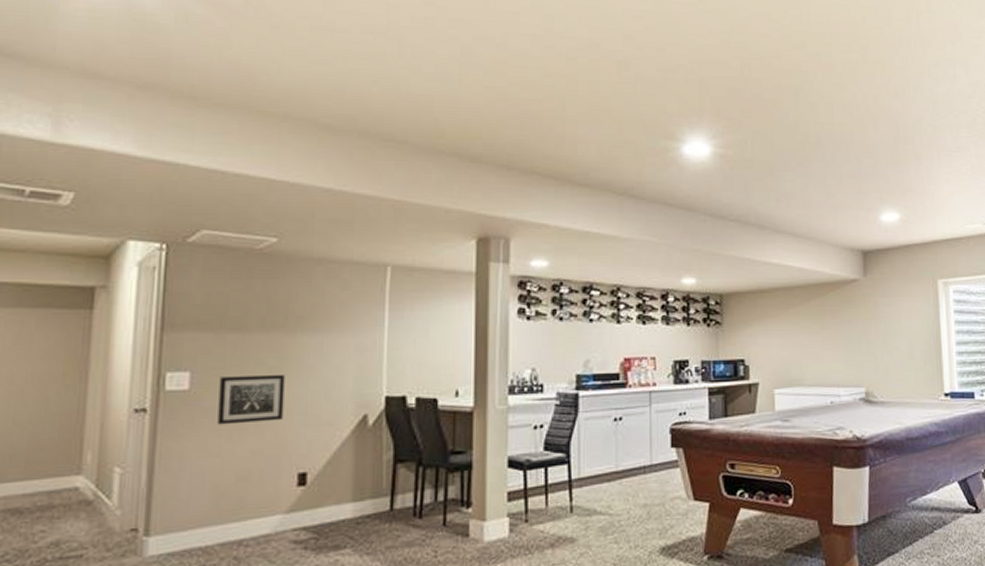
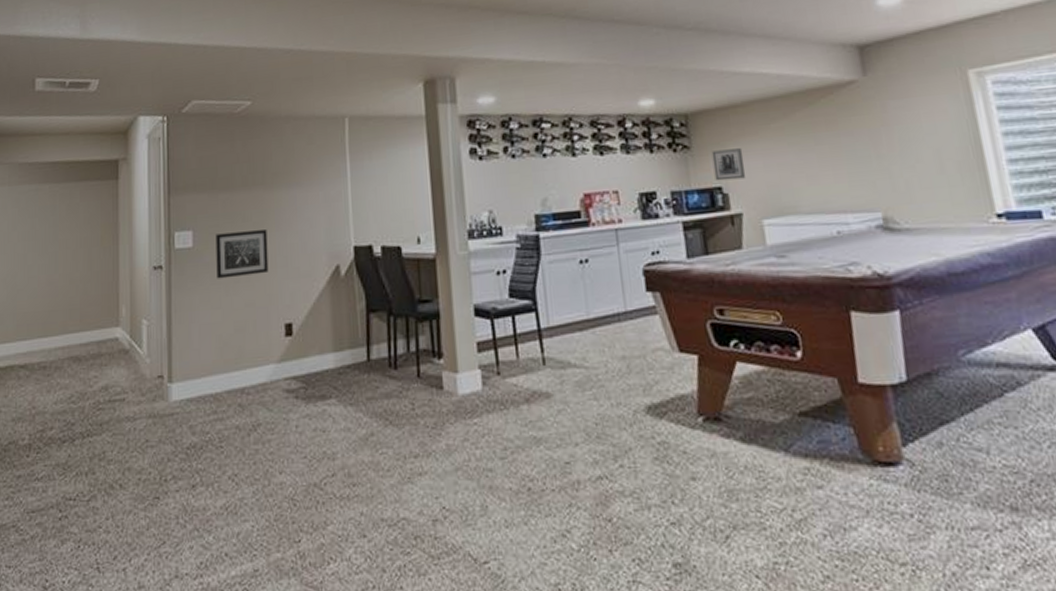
wall art: none [739,328,765,354] -> present [711,148,746,181]

